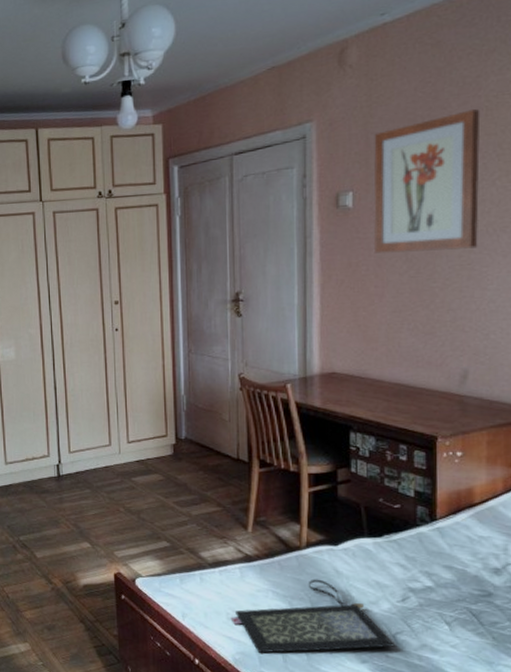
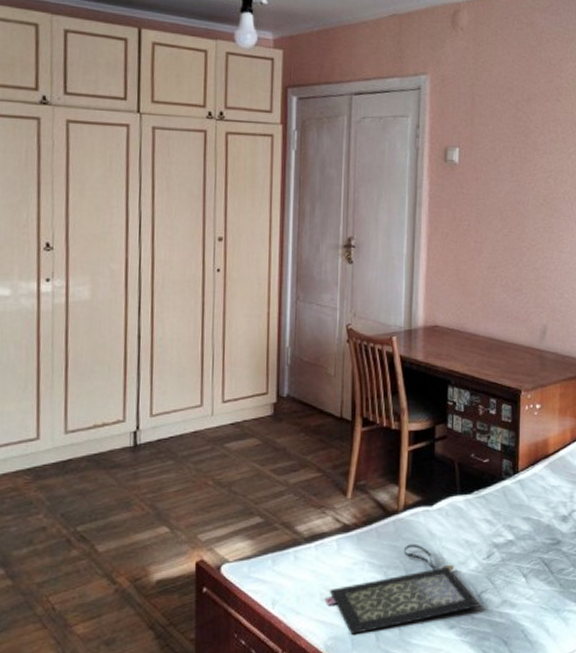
wall art: present [373,109,481,254] -> none [475,88,562,213]

